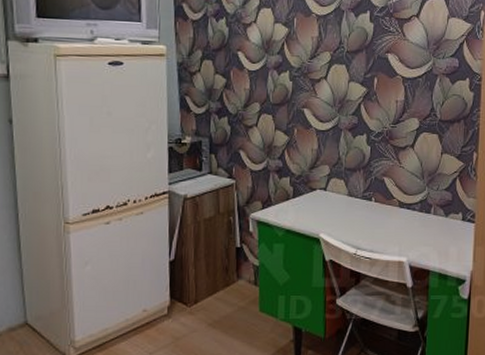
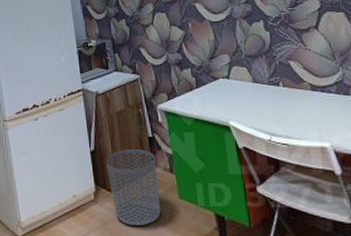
waste bin: none [186,260,241,340] -> present [106,149,161,225]

